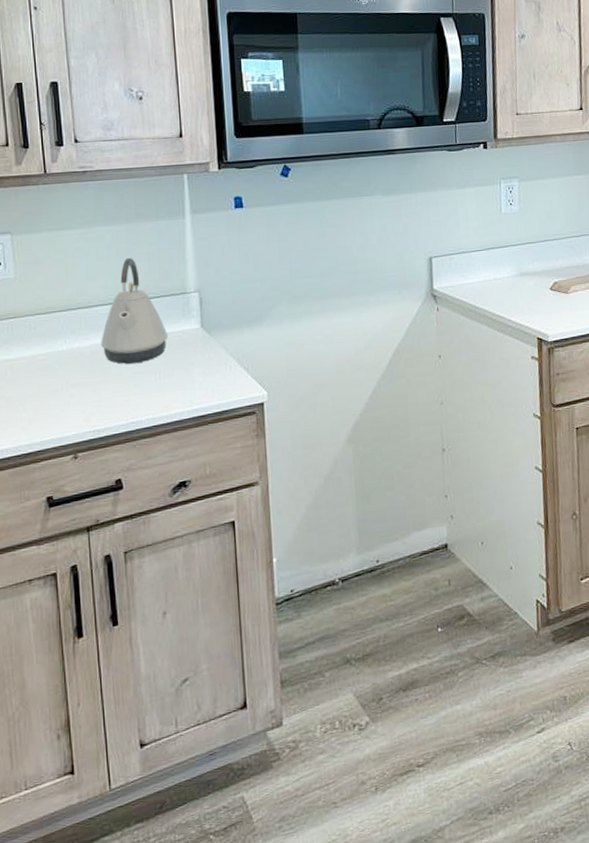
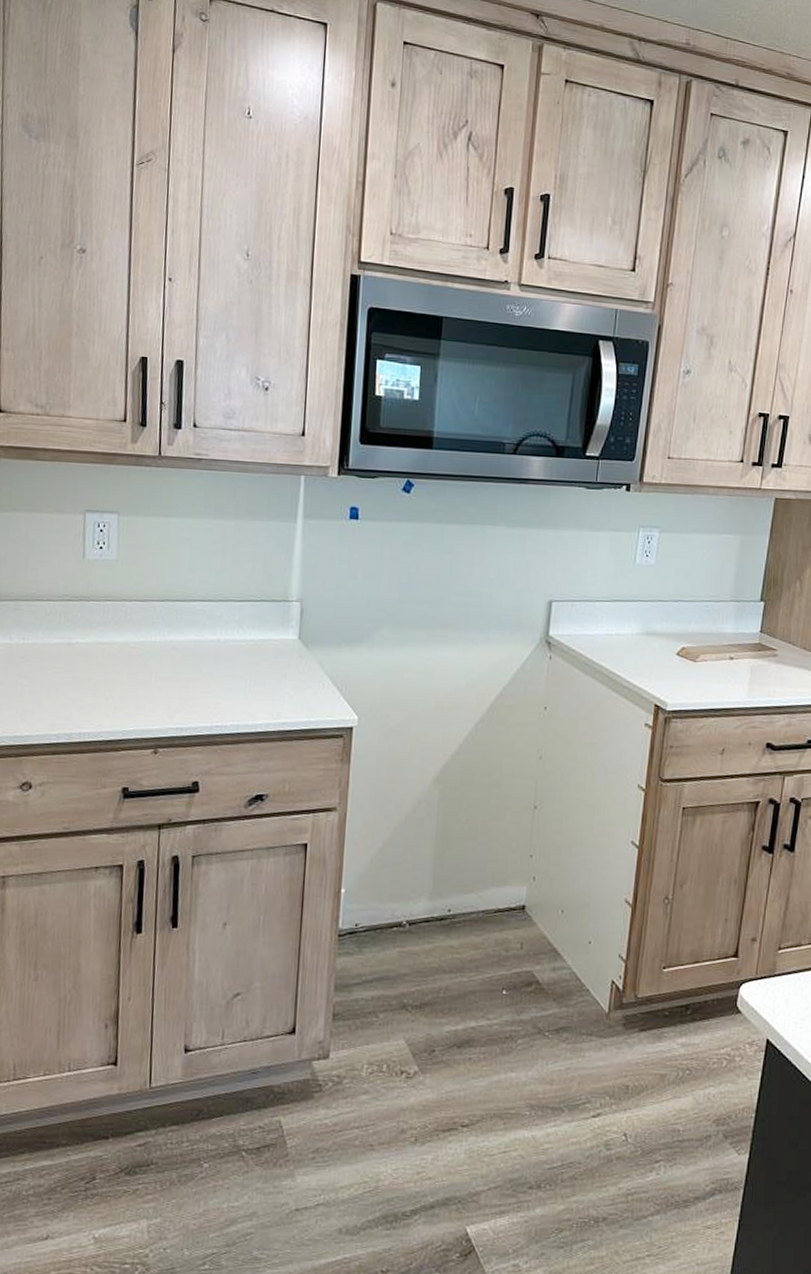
kettle: present [101,258,169,364] -> none [195,556,264,666]

